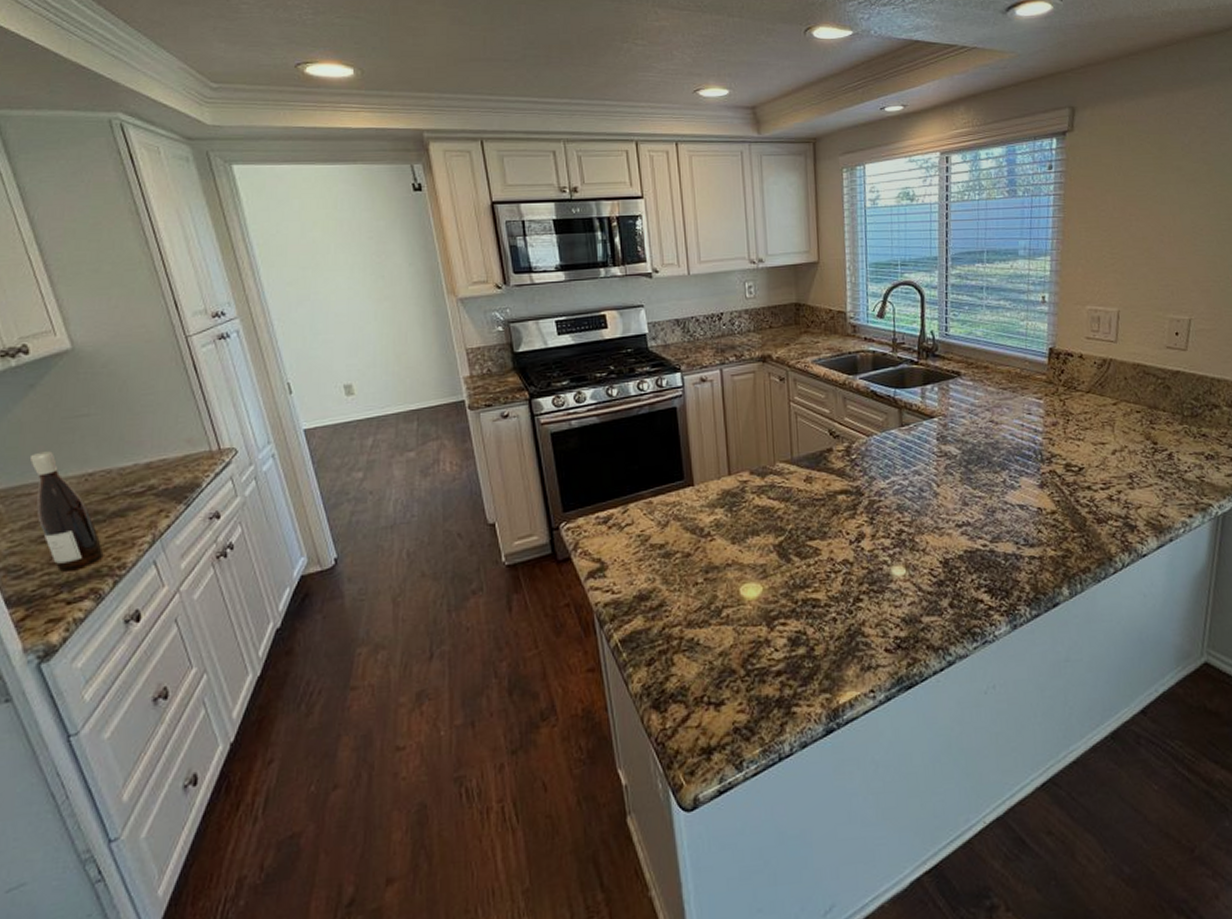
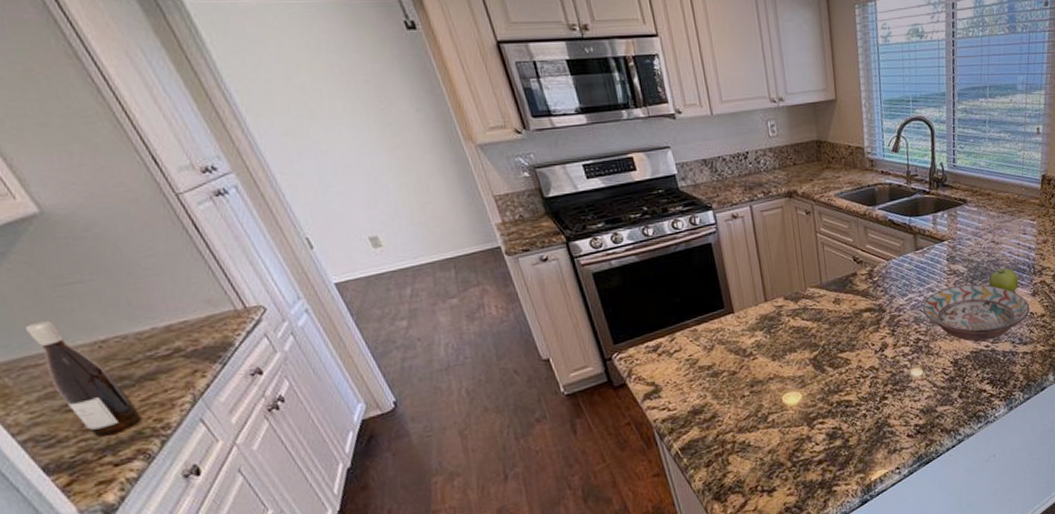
decorative bowl: none [907,470,1038,539] -> present [922,284,1030,342]
fruit: none [986,453,1023,483] -> present [989,268,1019,293]

